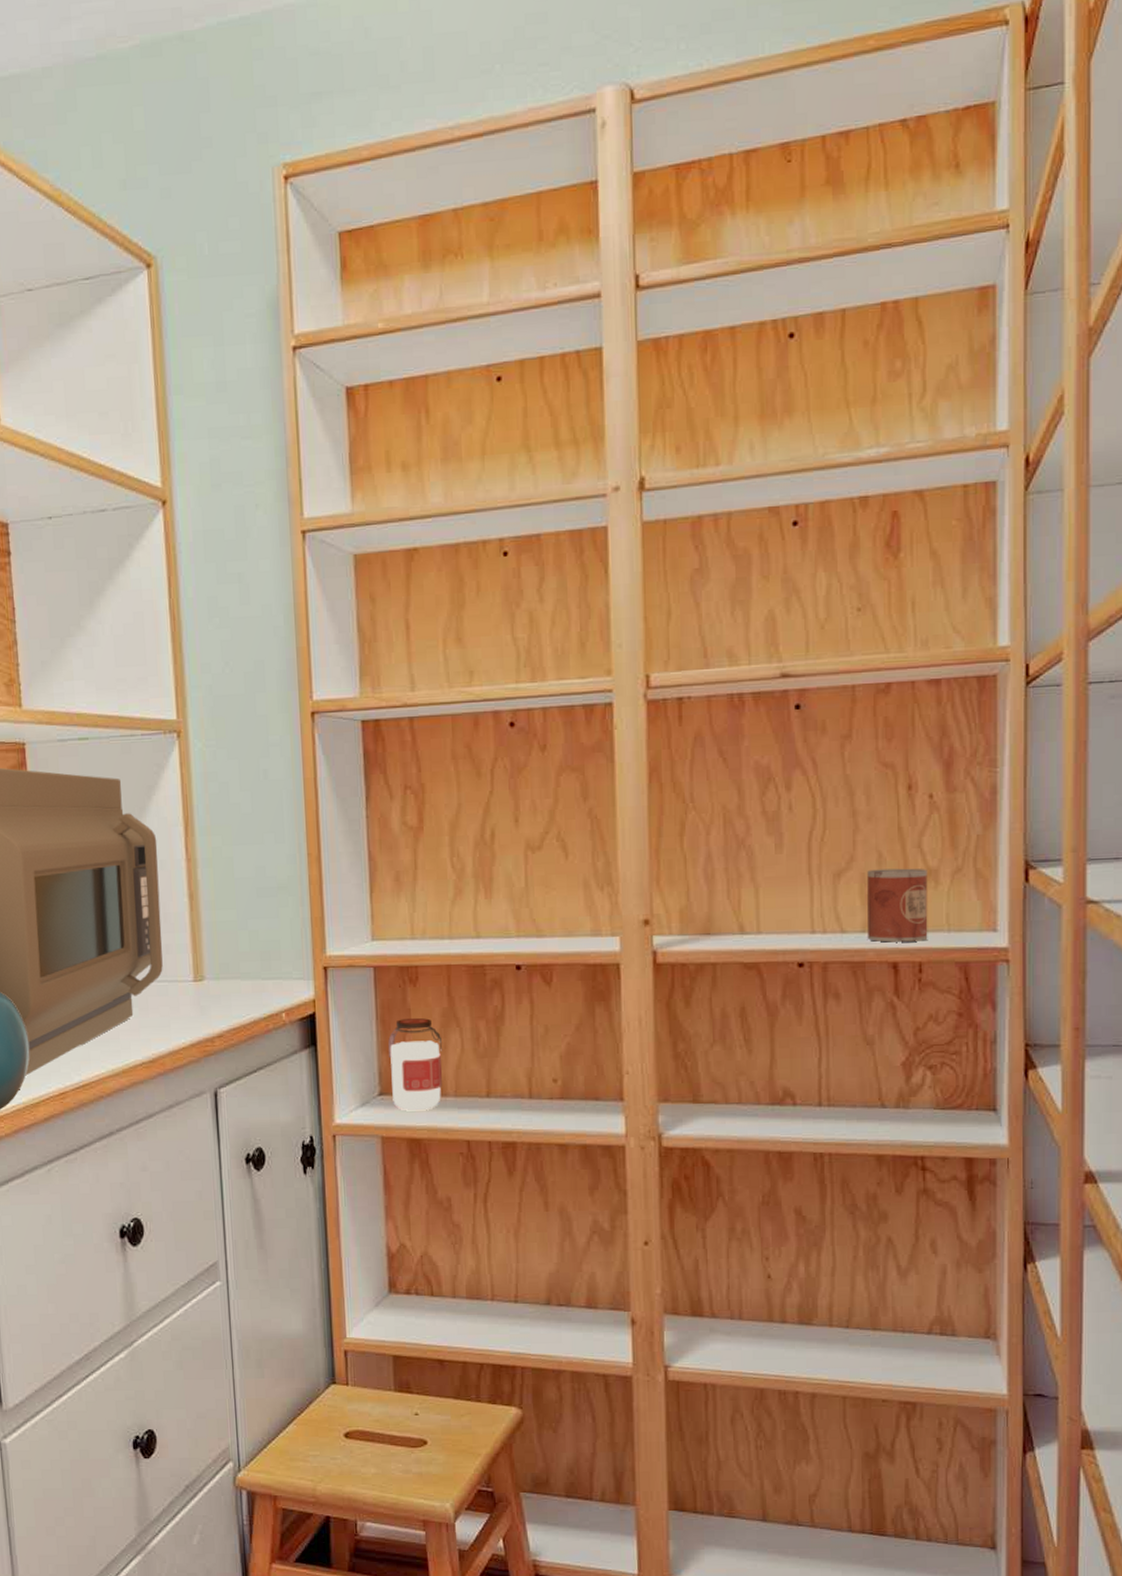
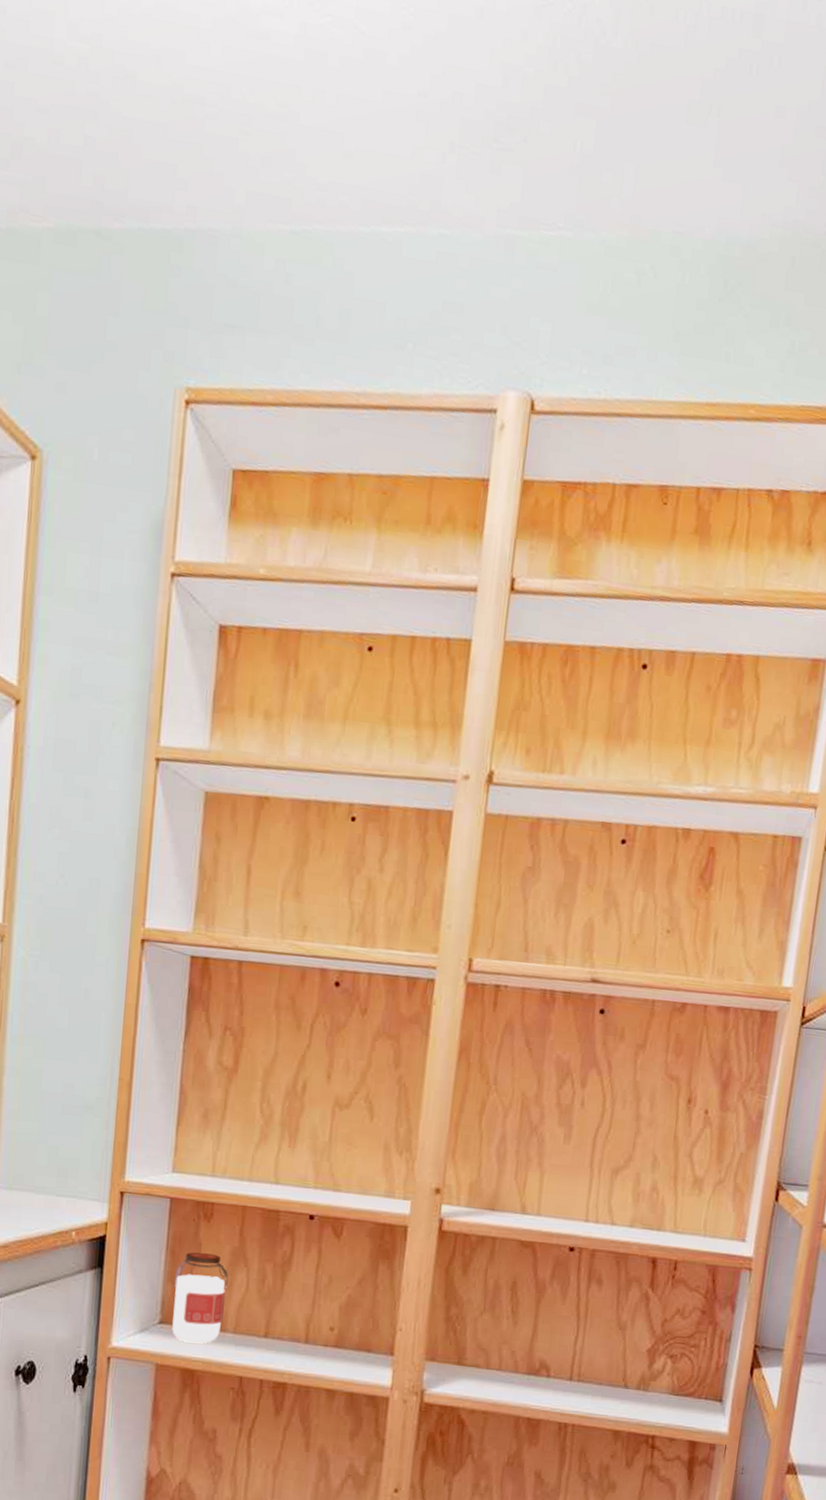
can: present [867,868,928,942] -> none [634,1170,694,1242]

